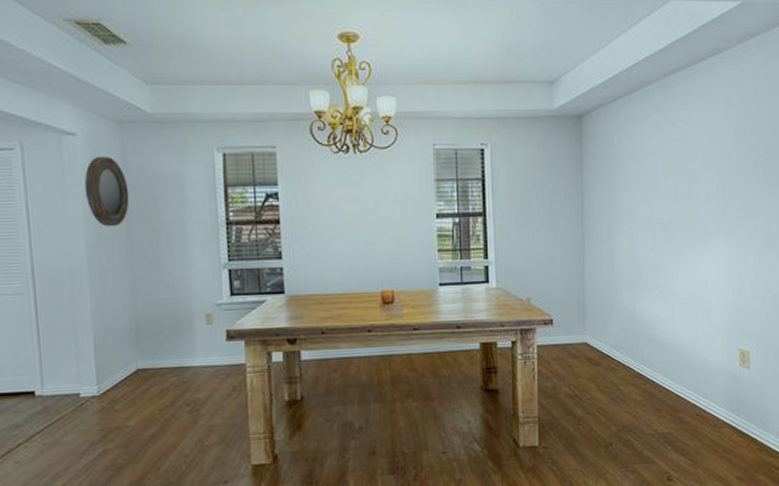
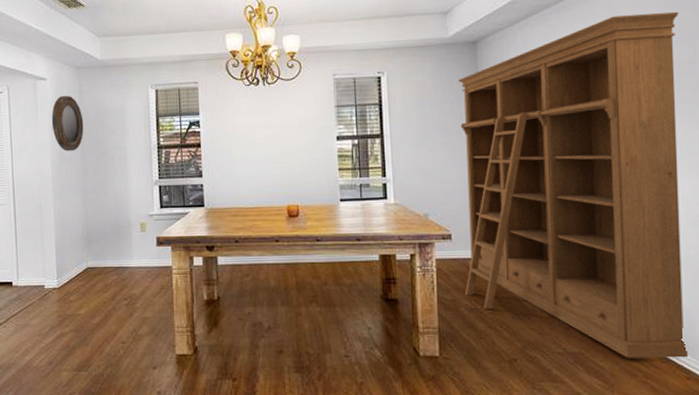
bookcase: none [563,97,766,435] -> present [458,12,689,358]

